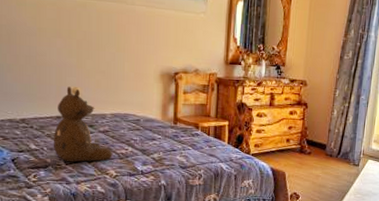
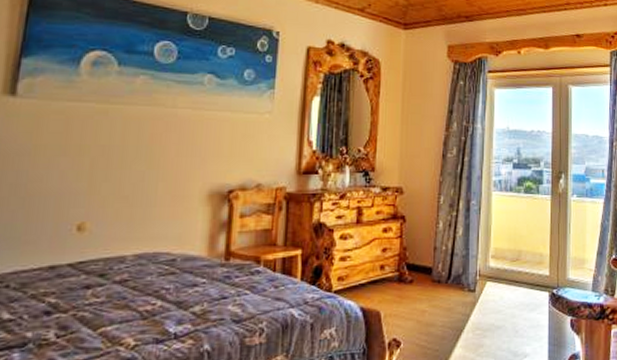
teddy bear: present [53,86,112,163] -> none [38,222,132,334]

